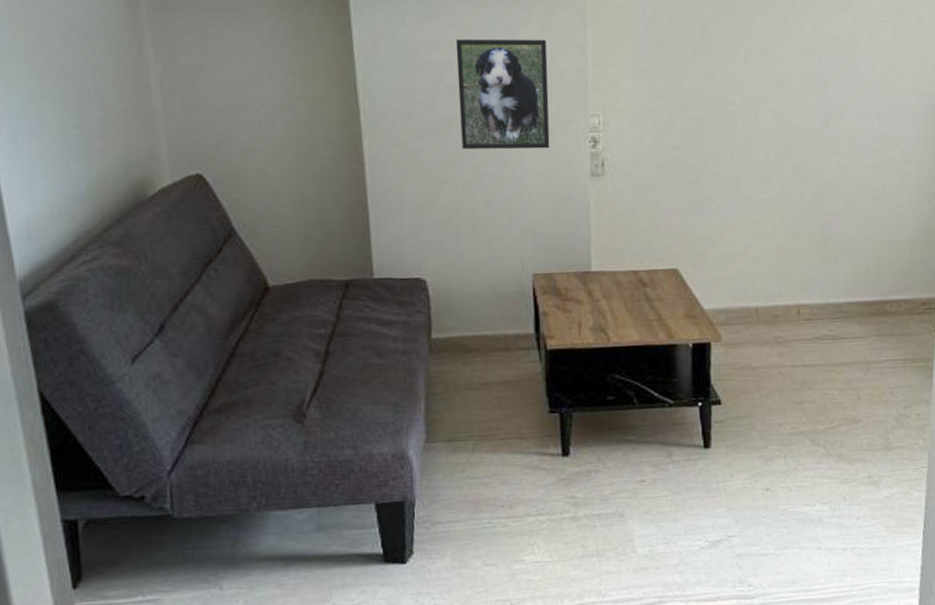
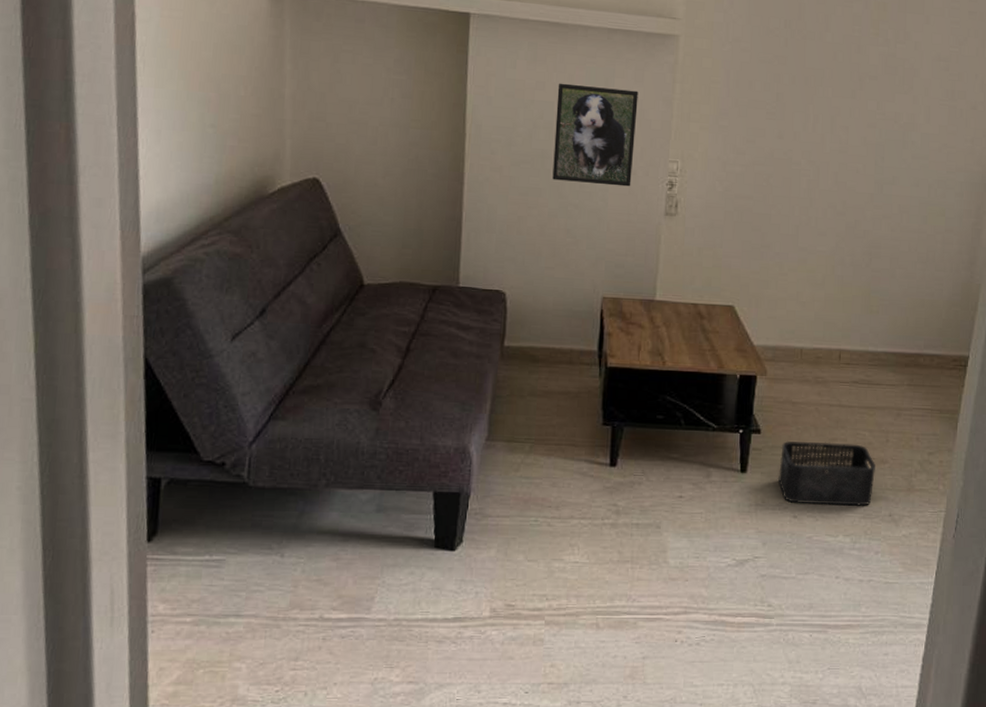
storage bin: none [744,405,849,475] -> present [777,440,875,506]

